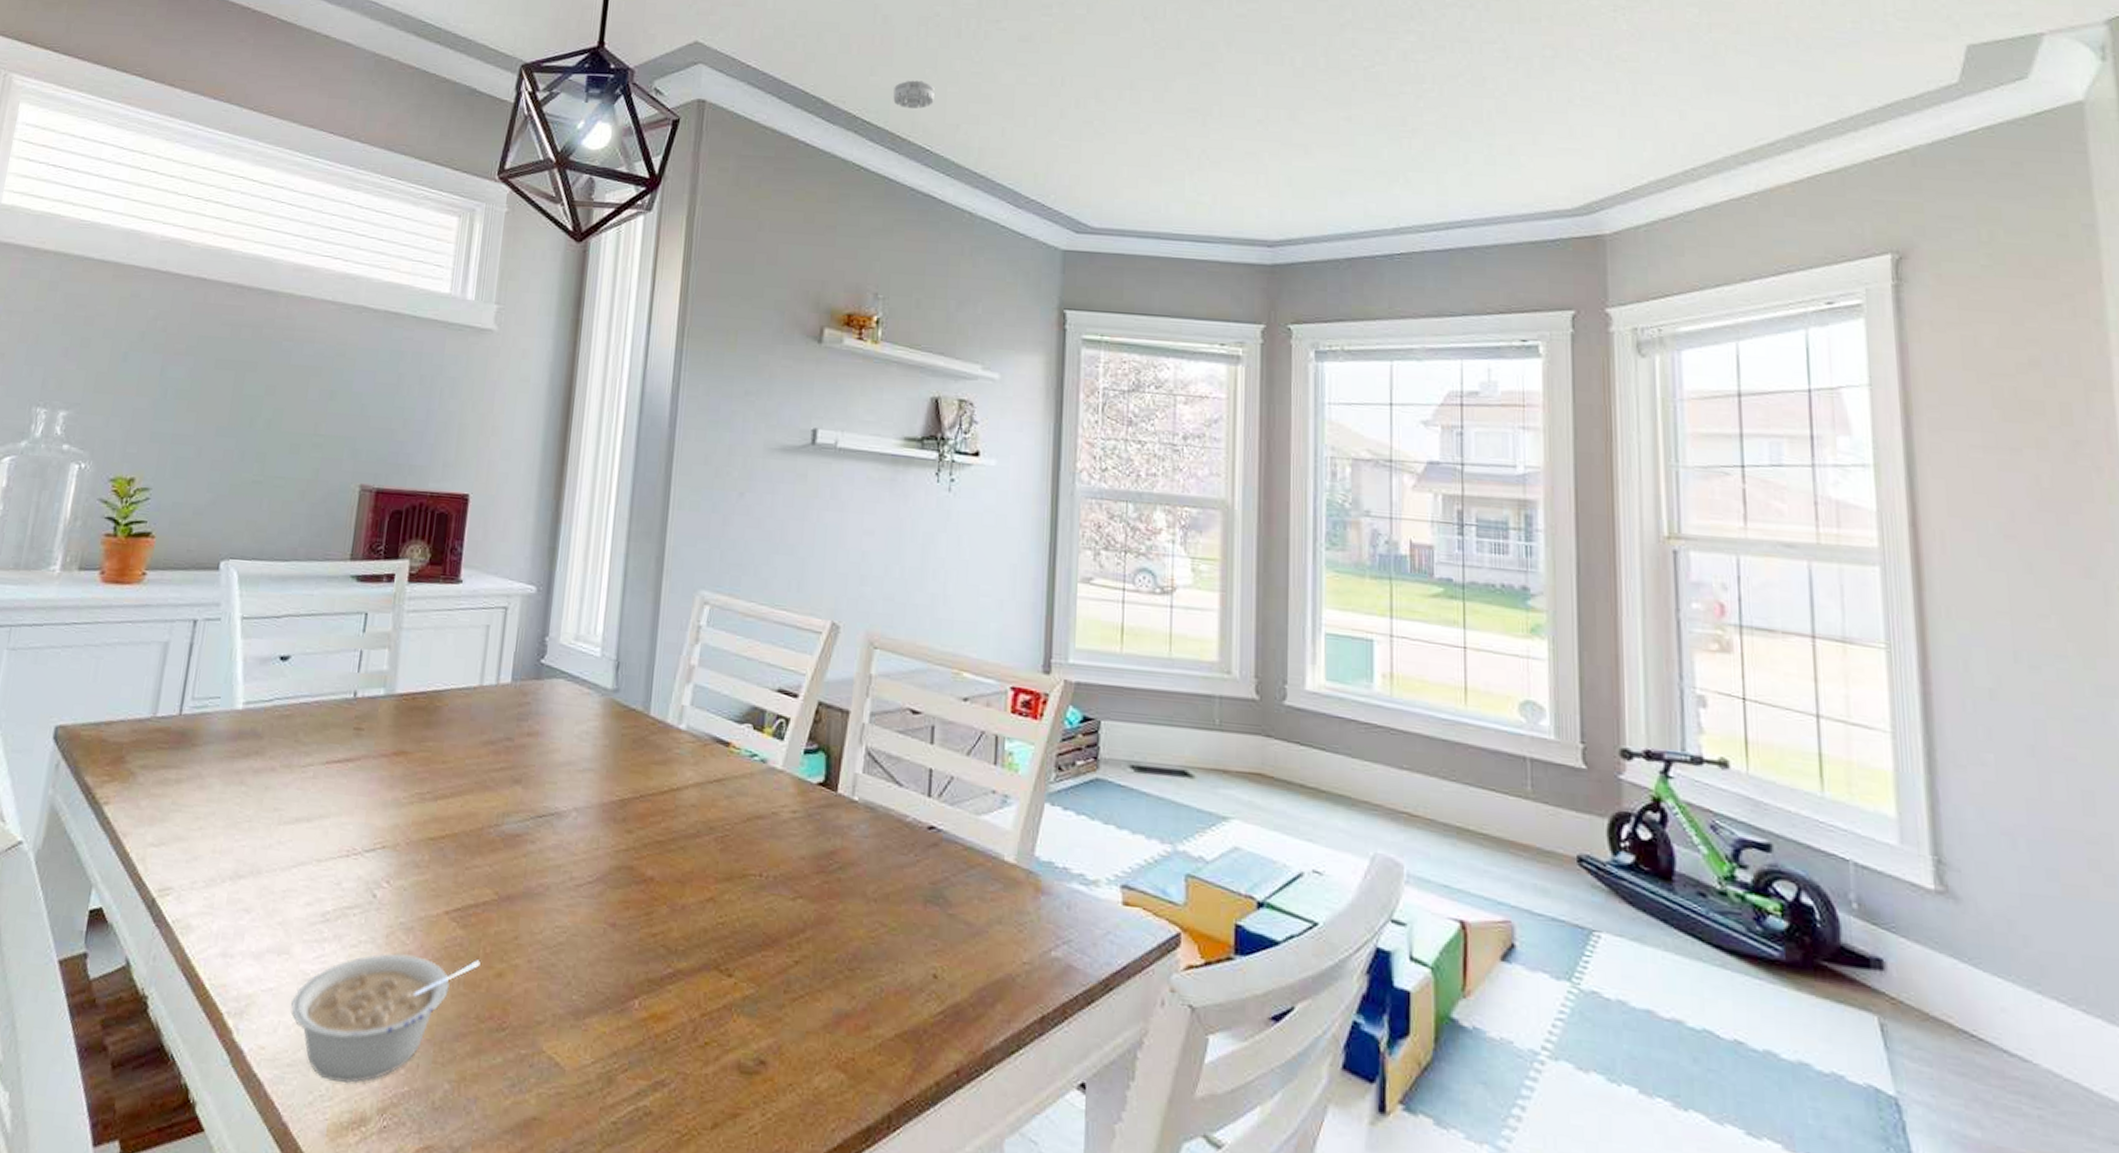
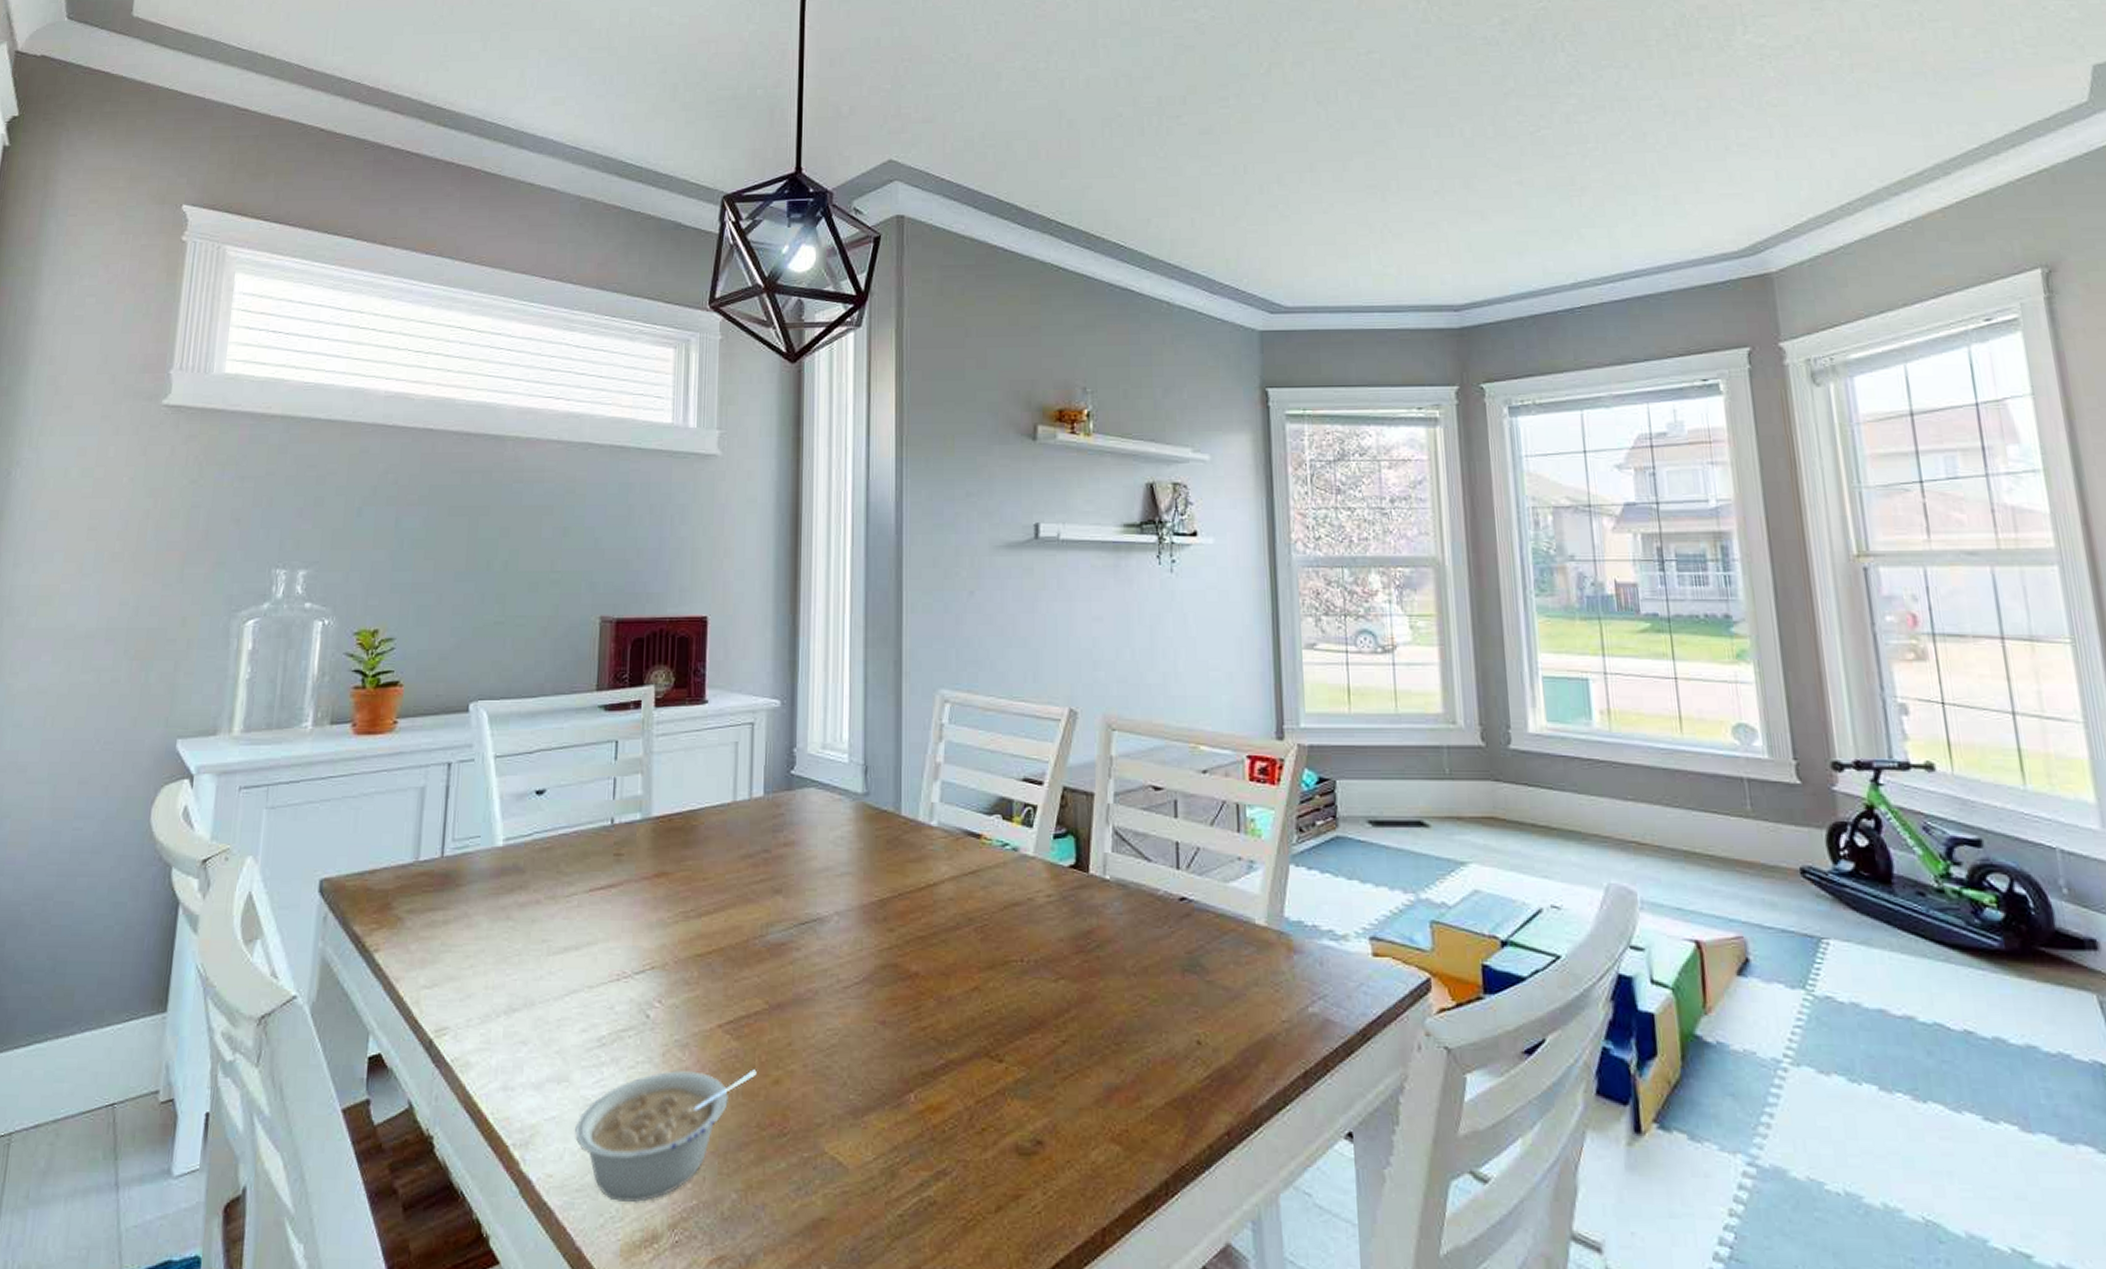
smoke detector: present [893,80,935,109] -> none [1084,180,1124,208]

